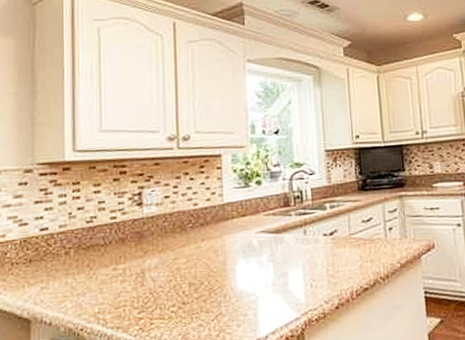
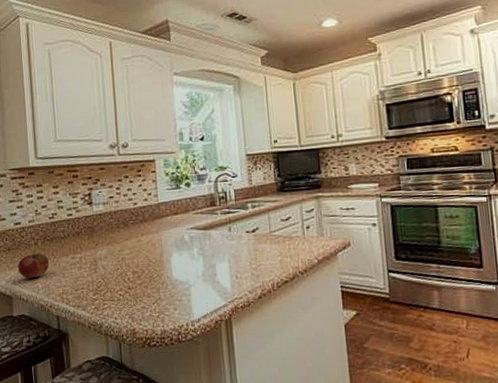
fruit: none [41,265,83,296] -> present [18,253,50,278]

